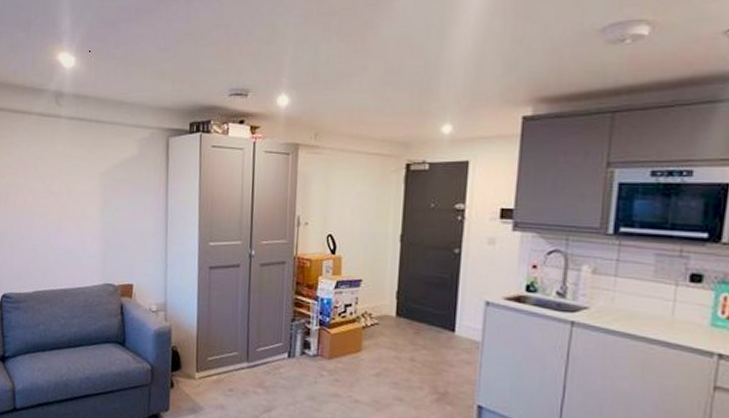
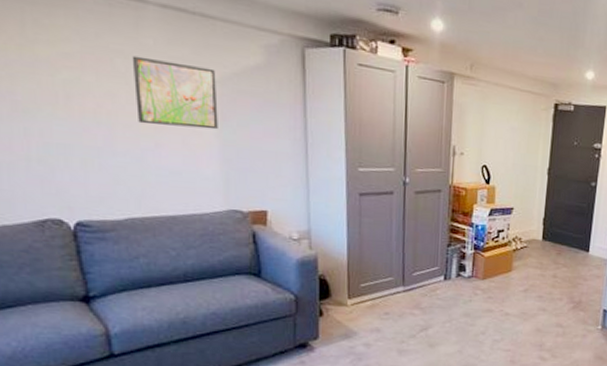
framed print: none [47,159,103,214] -> present [132,55,218,130]

